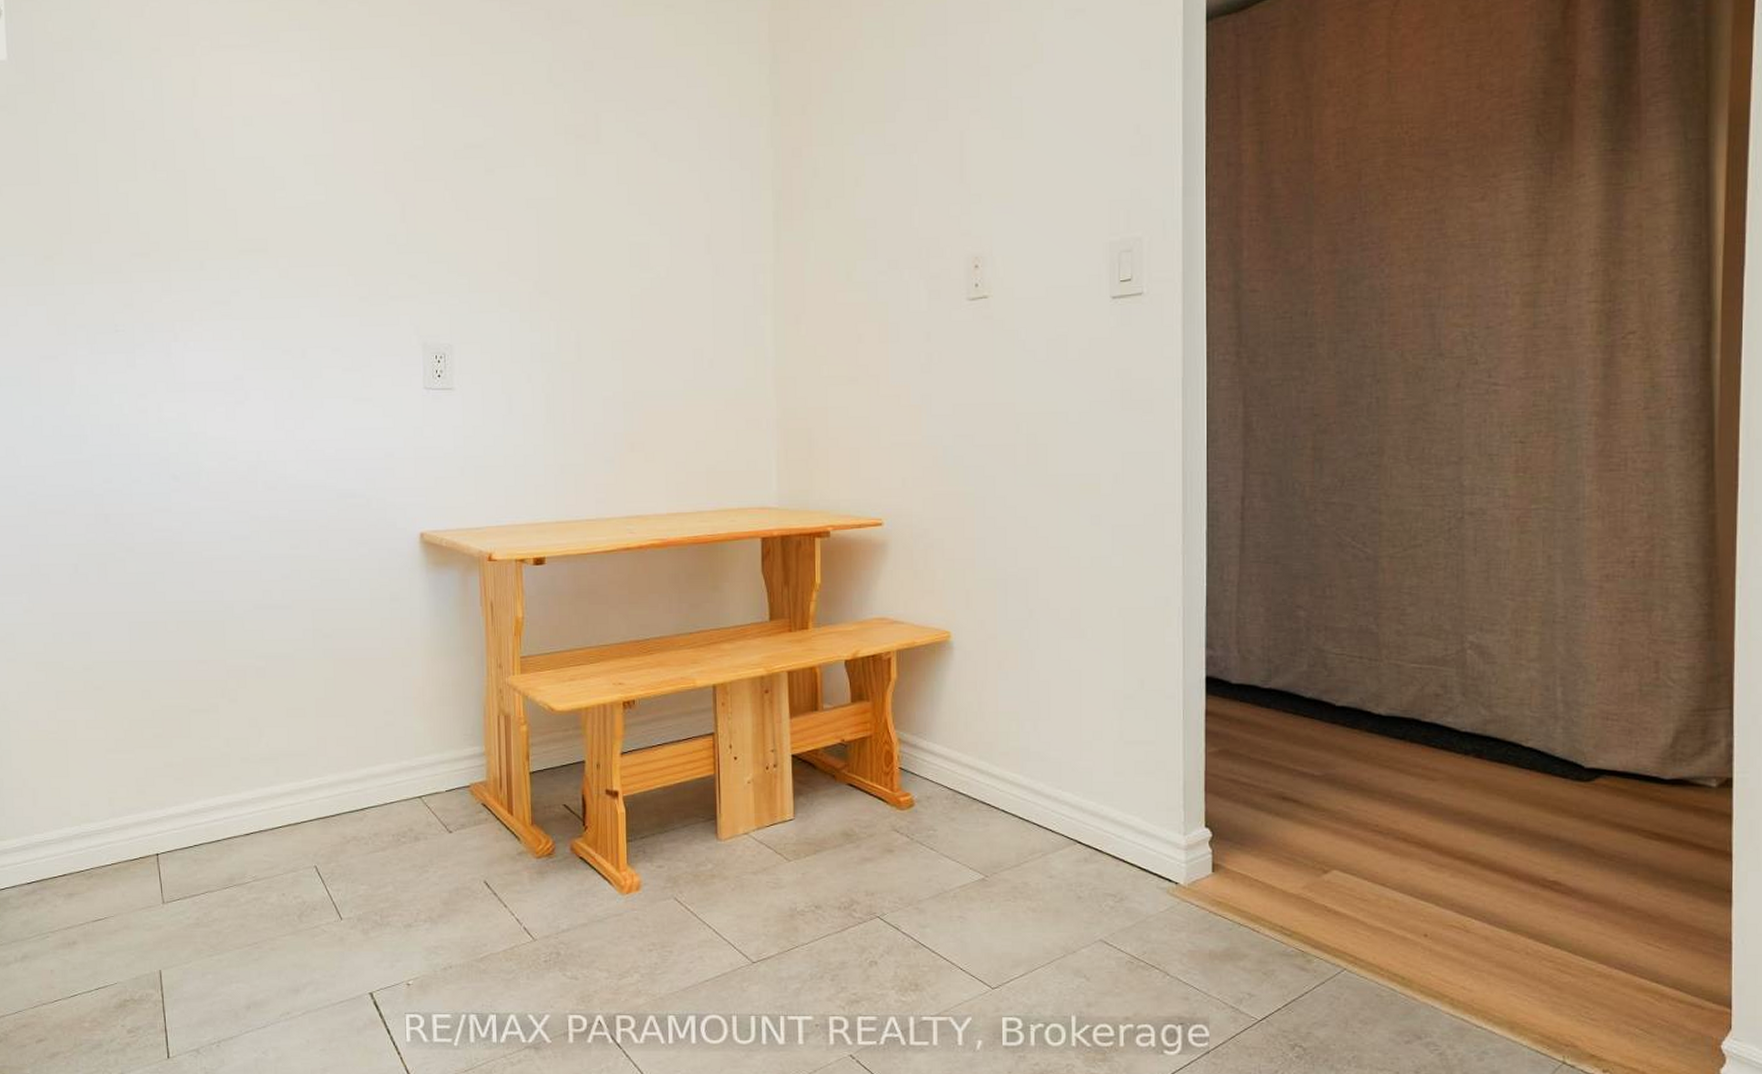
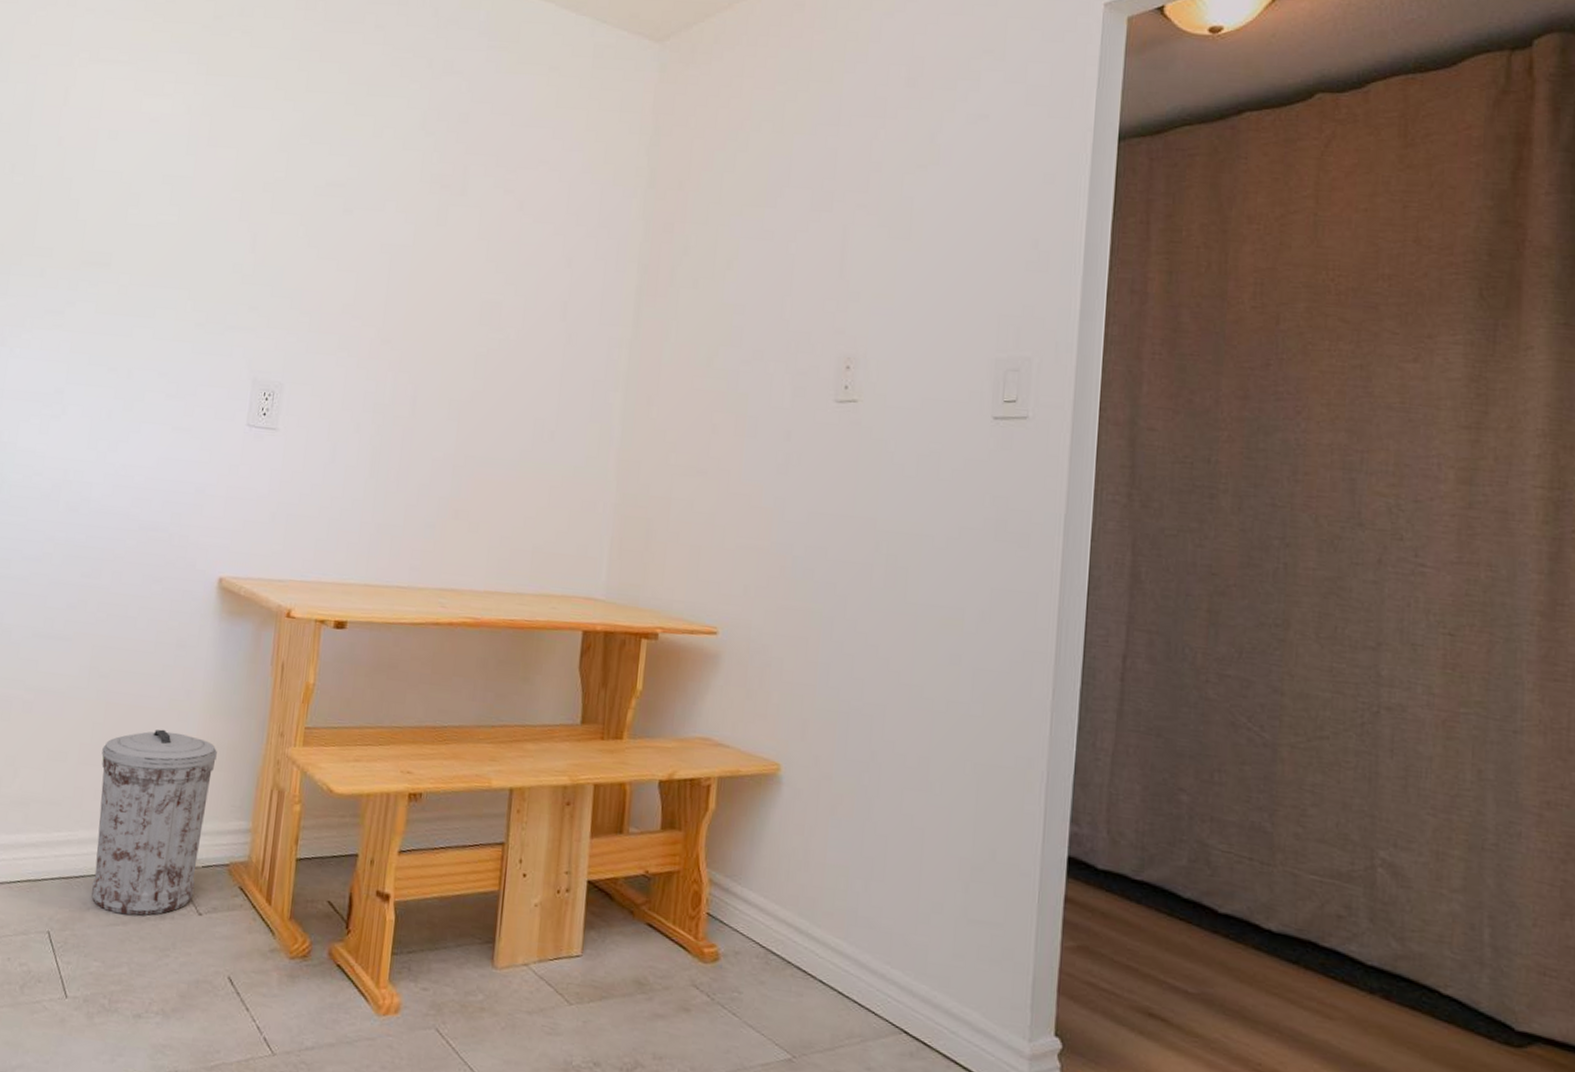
trash can: none [337,676,443,842] -> present [92,729,217,916]

